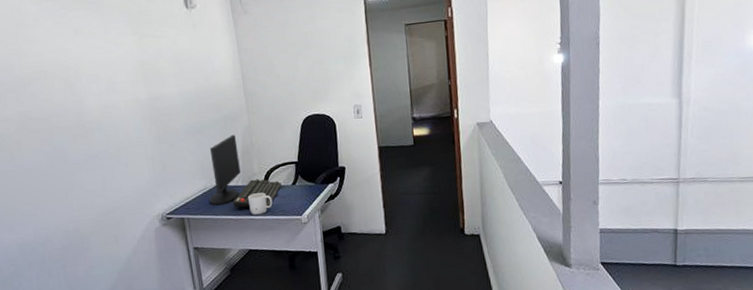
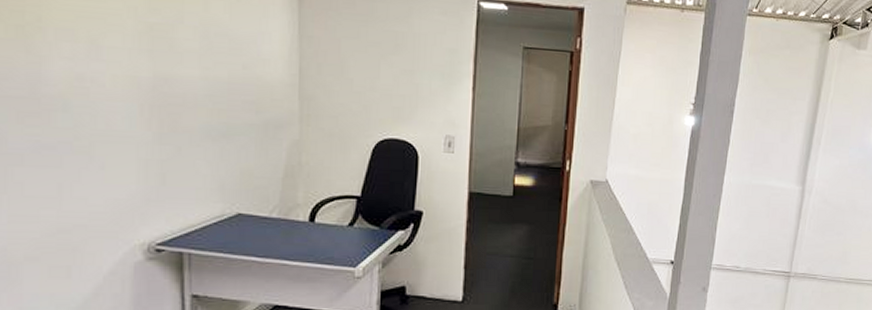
computer monitor: present [209,134,241,206] -> none [225,148,279,241]
computer keyboard: present [233,179,282,210] -> none [261,211,334,250]
mug: present [247,192,273,215] -> none [282,231,318,260]

